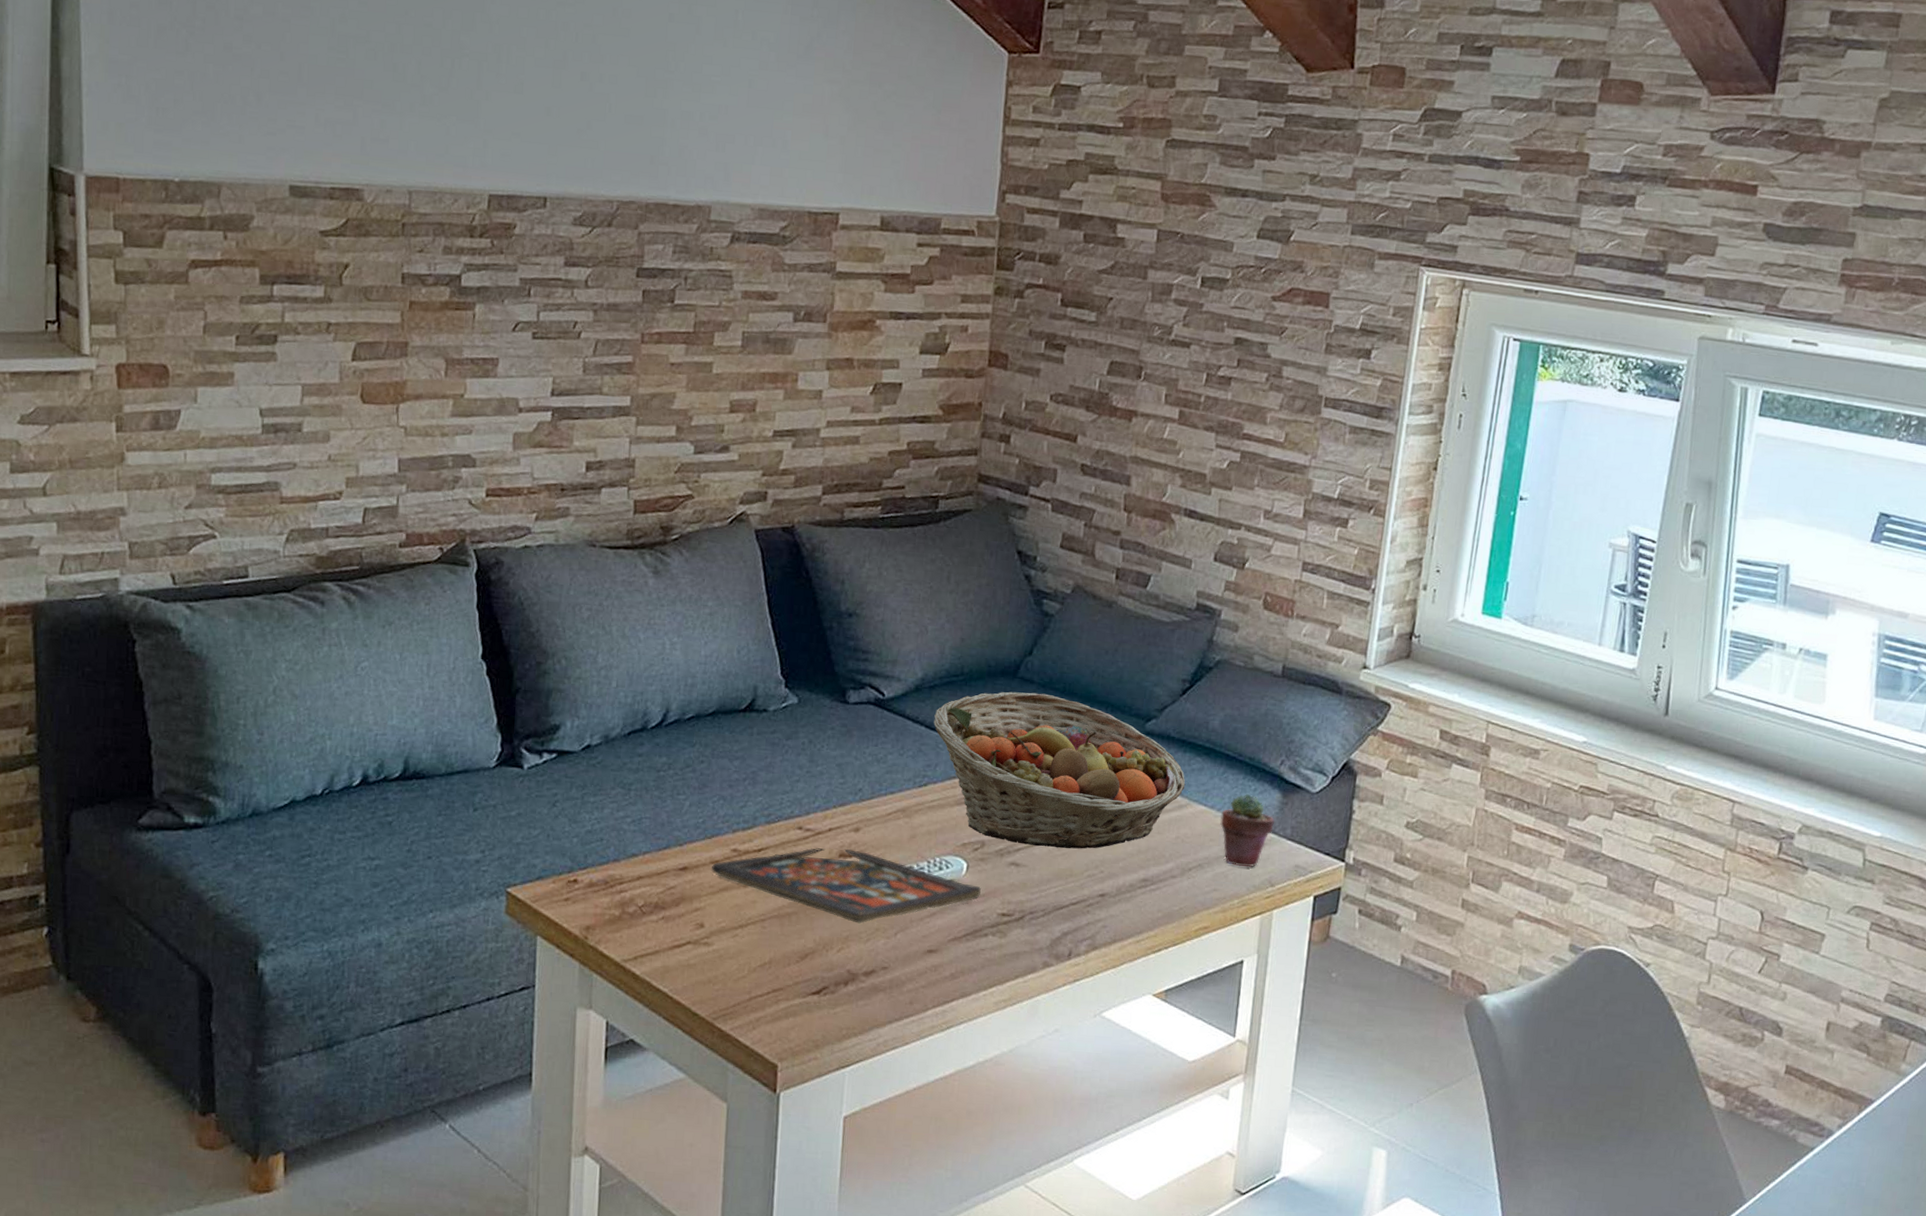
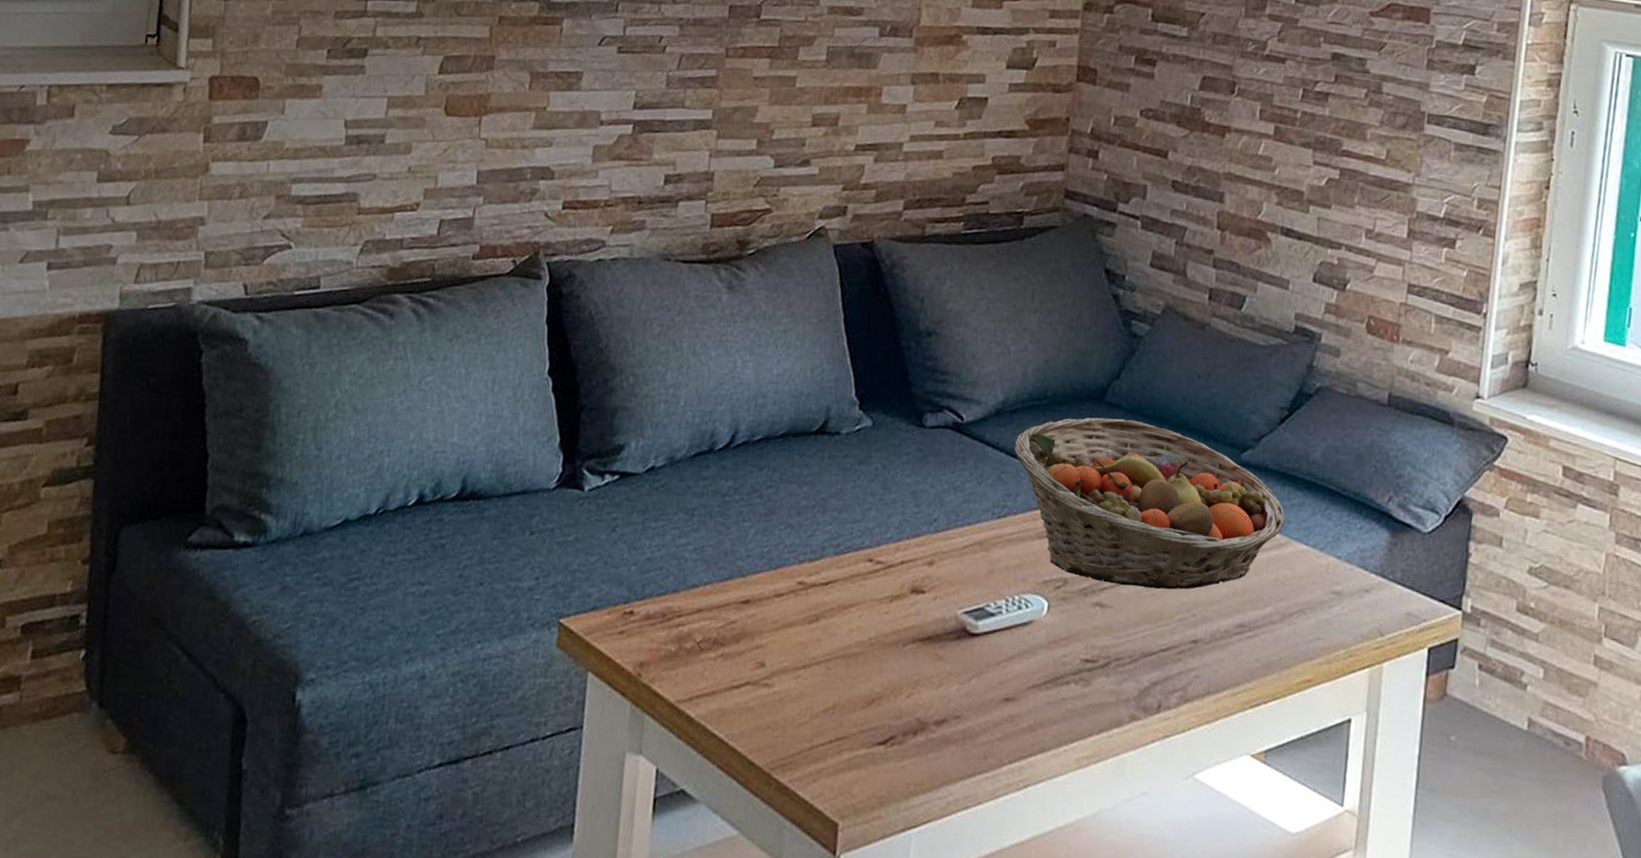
board game: present [712,848,982,924] -> none [775,582,1064,667]
potted succulent: present [1220,794,1275,868] -> none [1323,532,1384,614]

